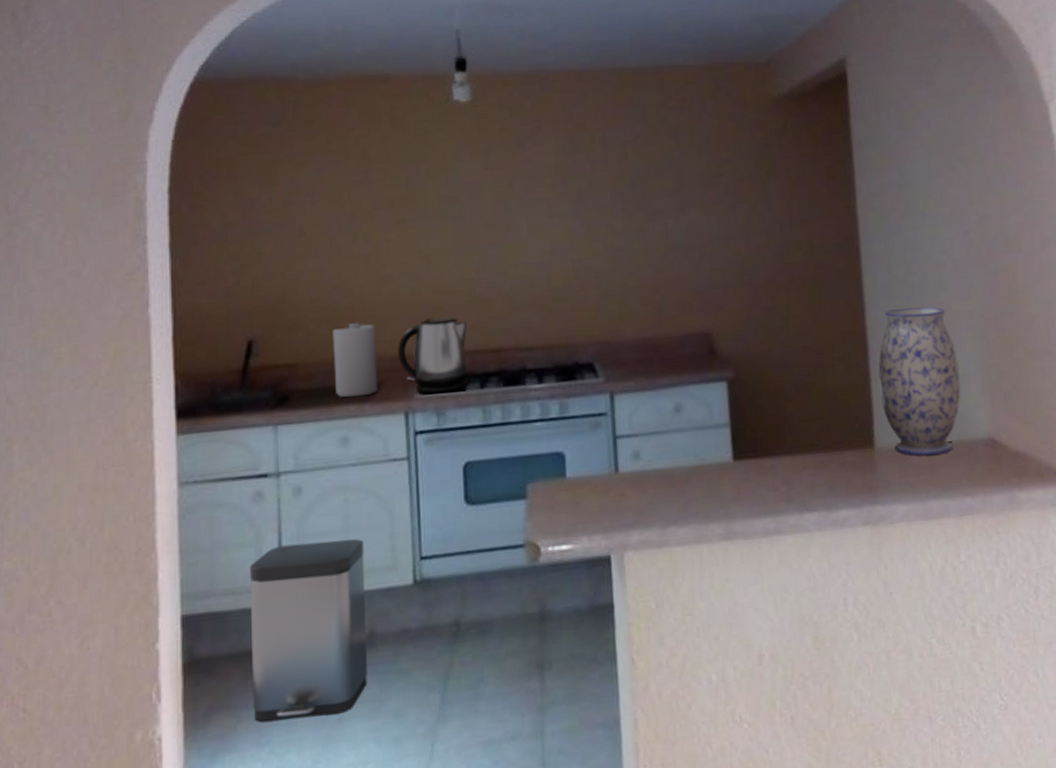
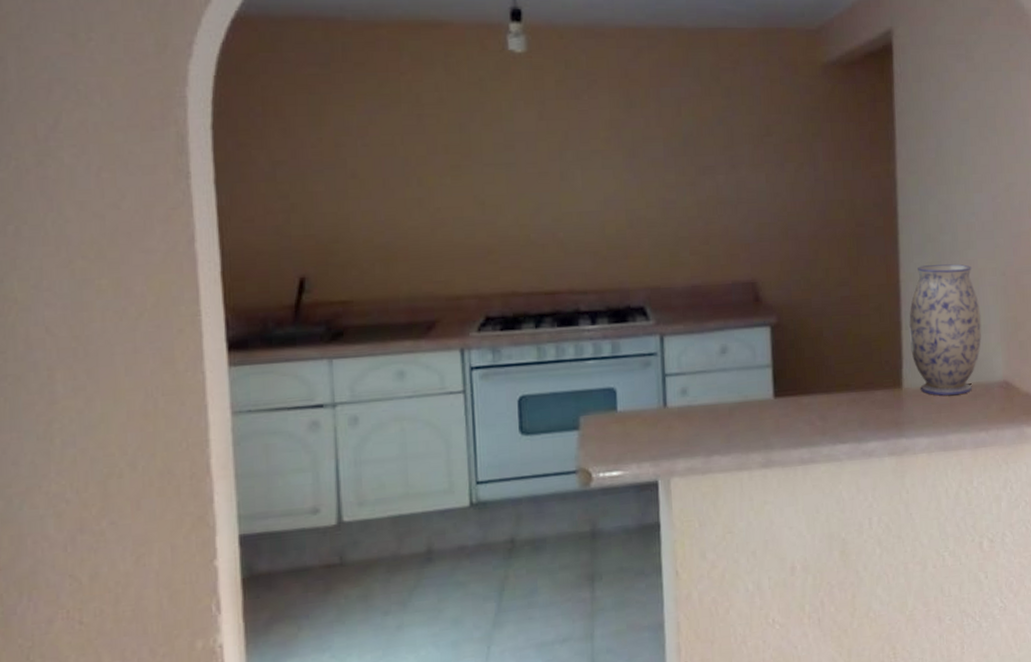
pedal bin: present [249,539,368,722] -> none [306,465,426,630]
paper towel holder: present [332,323,378,398] -> none [387,263,434,334]
kettle: present [398,316,468,395] -> none [453,259,523,334]

